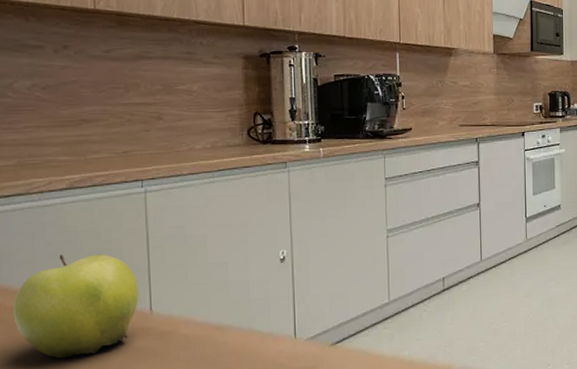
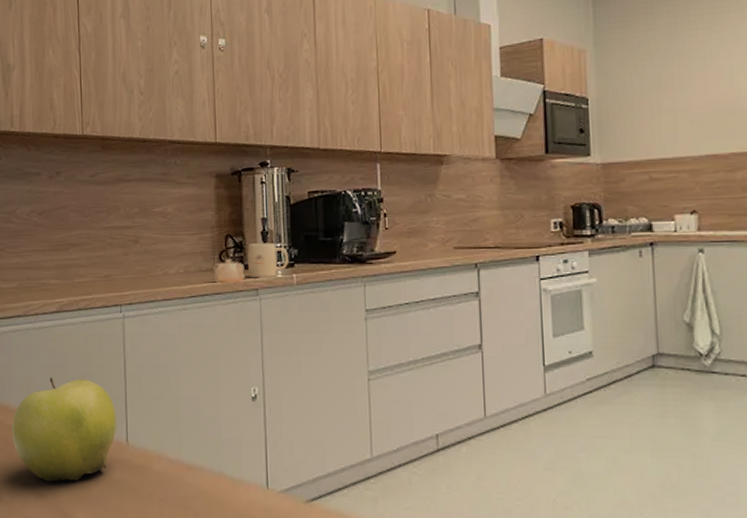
sugar bowl: none [242,134,274,158] -> present [213,258,245,284]
mug: none [275,120,315,152] -> present [247,242,288,278]

